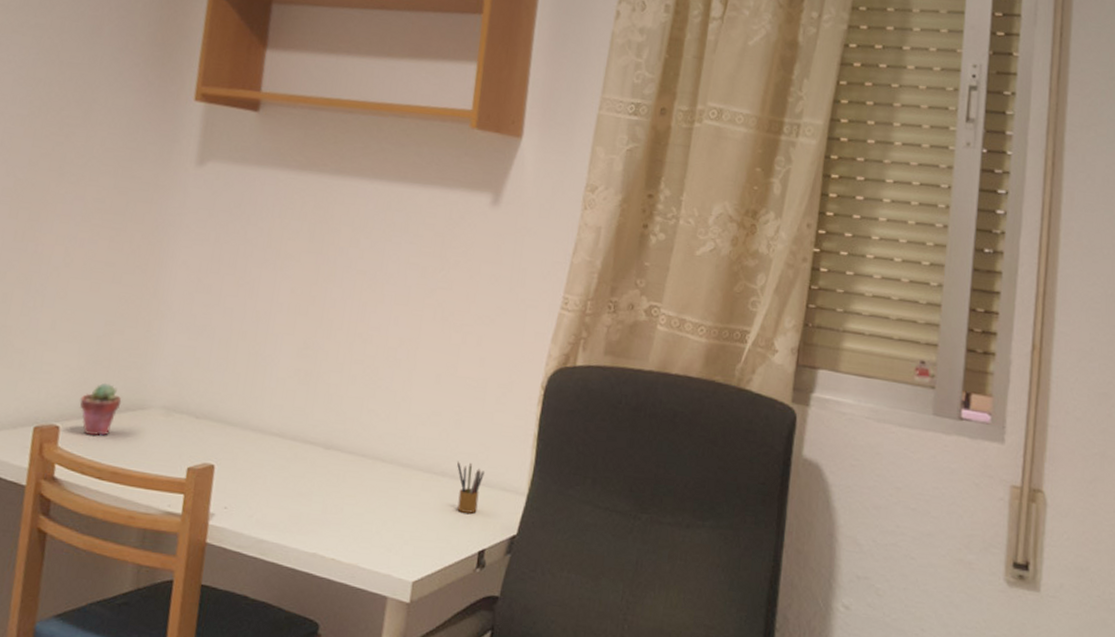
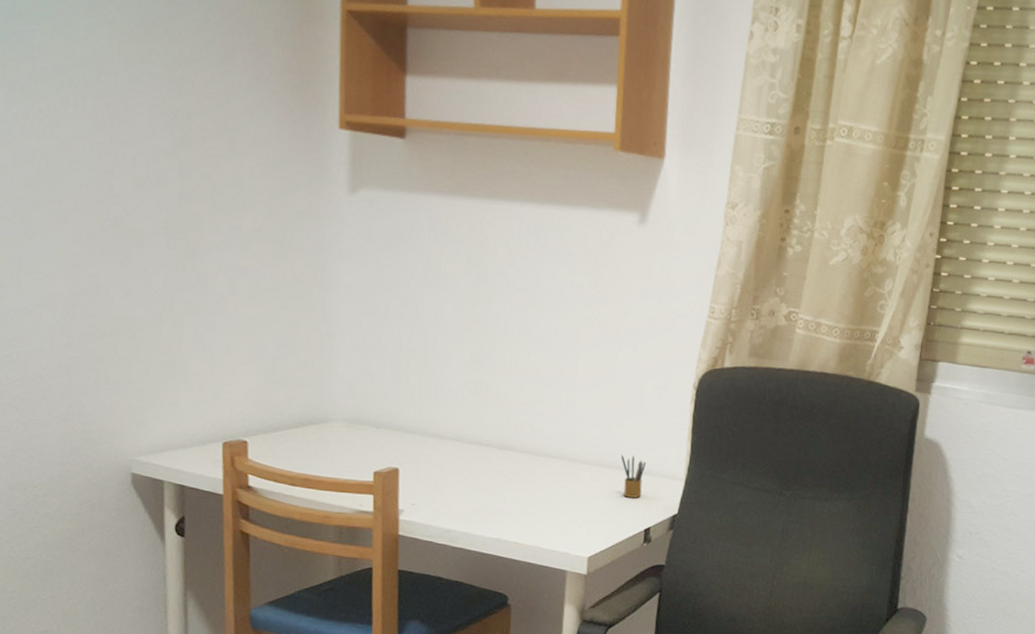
potted succulent: present [79,383,122,436] -> none [263,401,304,448]

